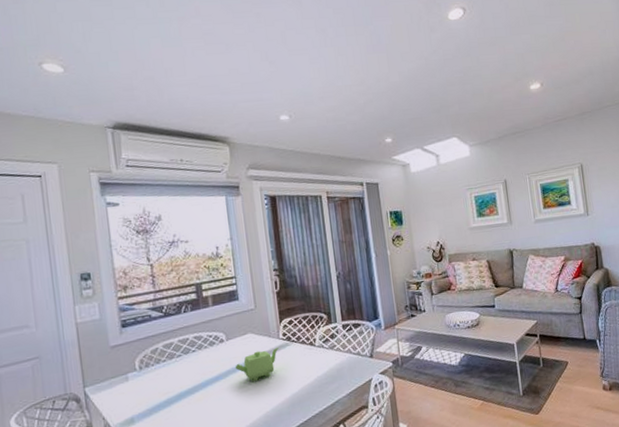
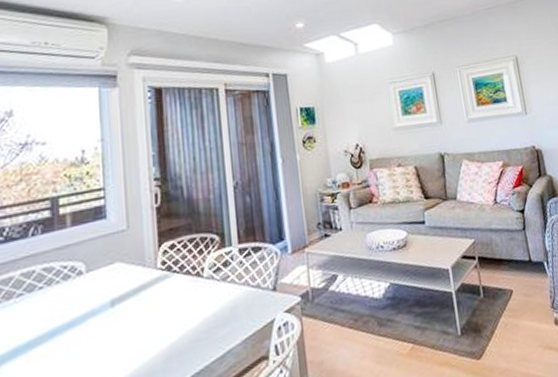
teapot: present [235,346,279,382] -> none [95,279,155,328]

